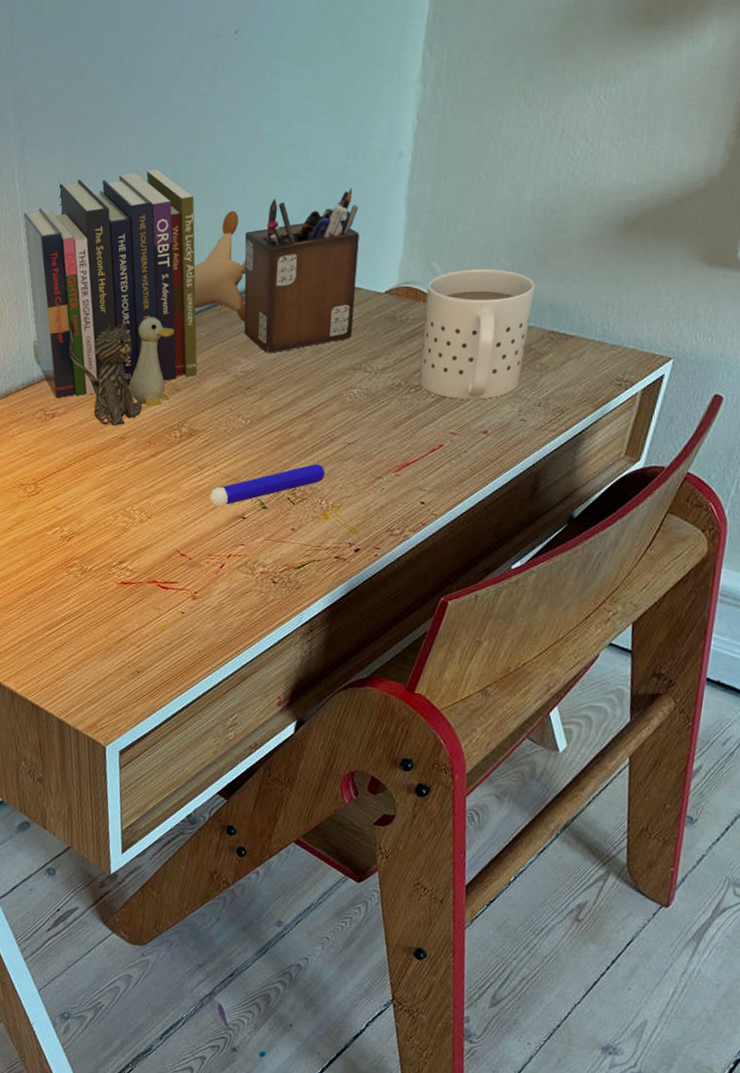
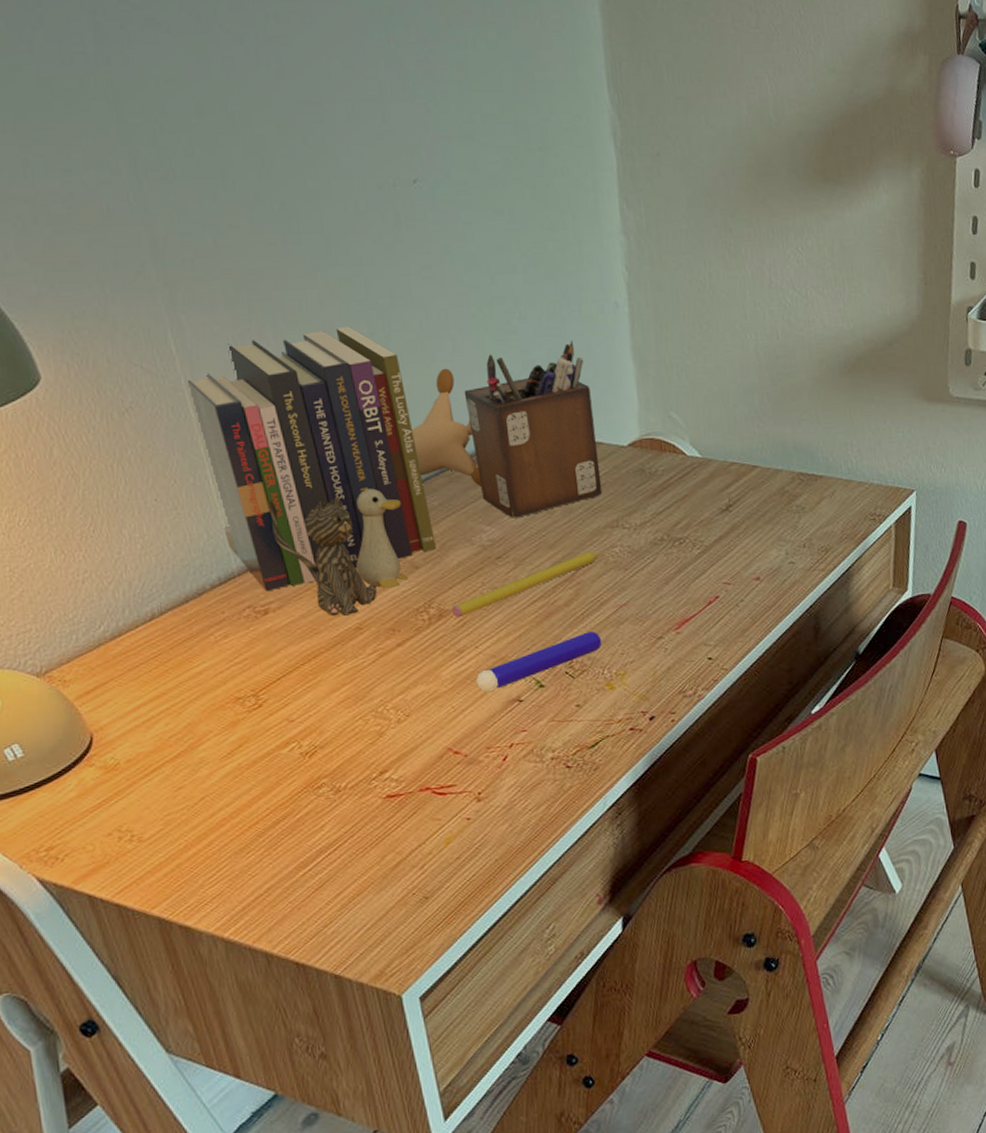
pencil: none [200,390,341,438] -> present [451,551,602,618]
mug: present [419,269,536,400] -> none [670,415,781,549]

